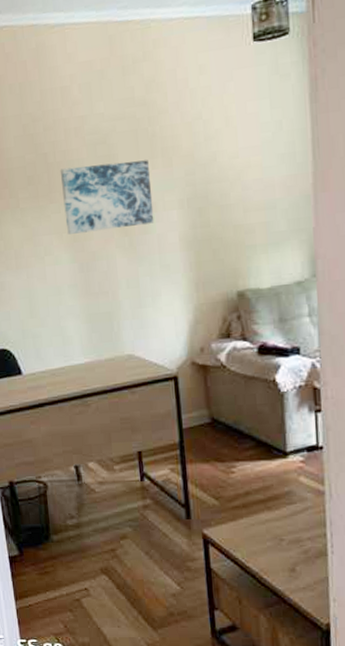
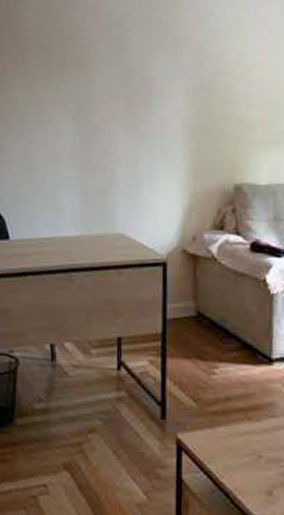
wall art: present [60,160,154,234] -> none [73,43,160,107]

